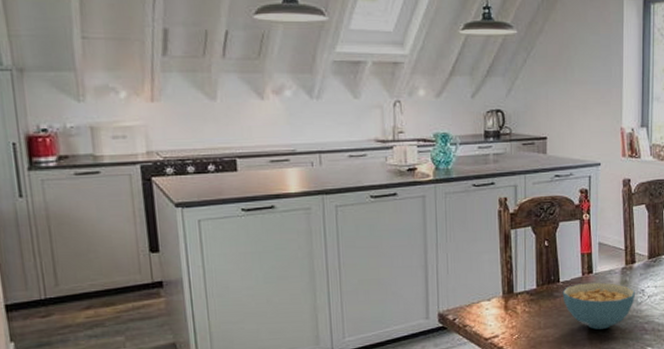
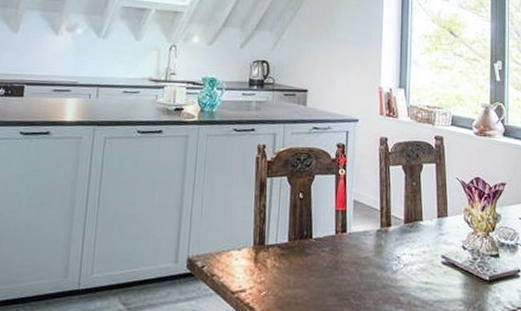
cereal bowl: present [562,282,636,330] -> none [314,242,391,296]

